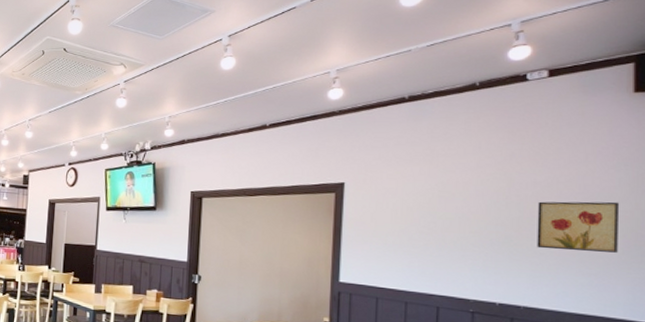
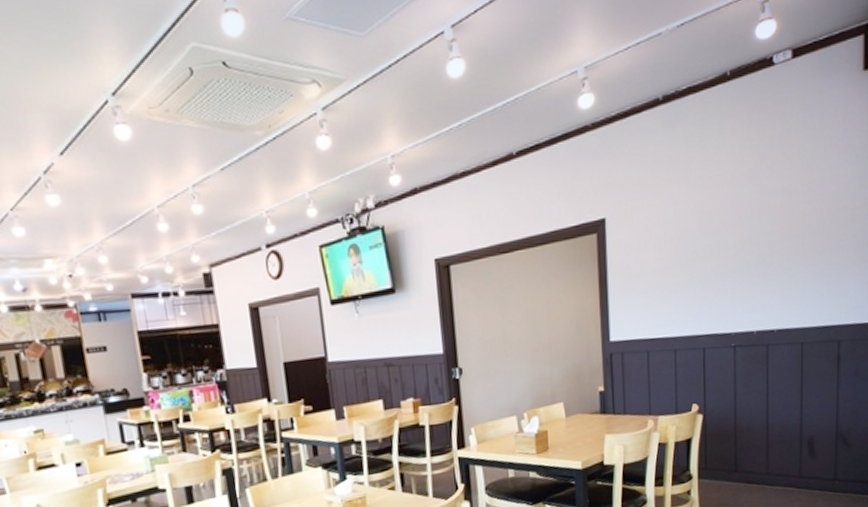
wall art: present [537,201,620,253] -> none [786,199,852,263]

